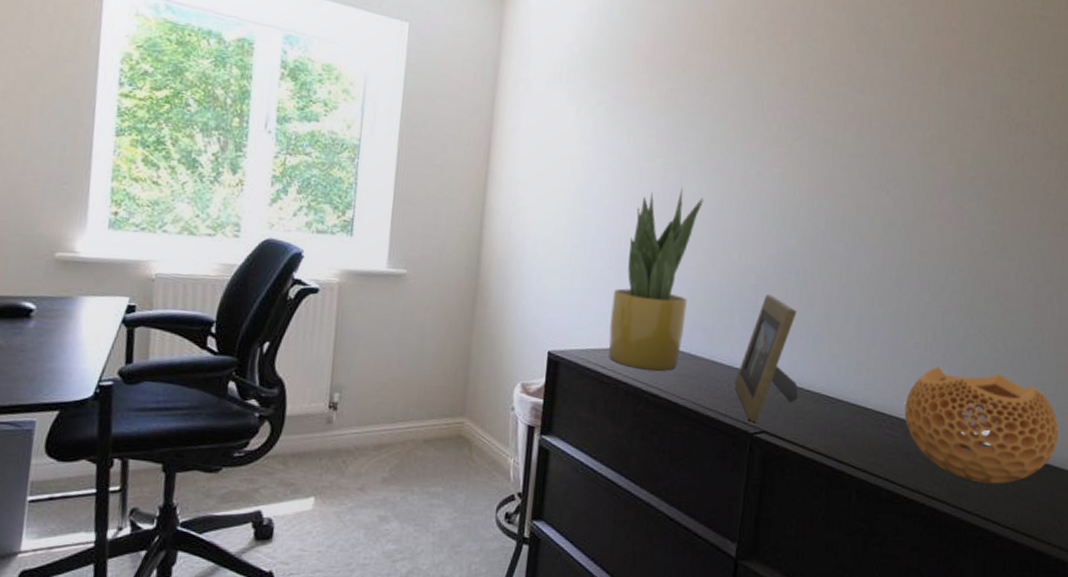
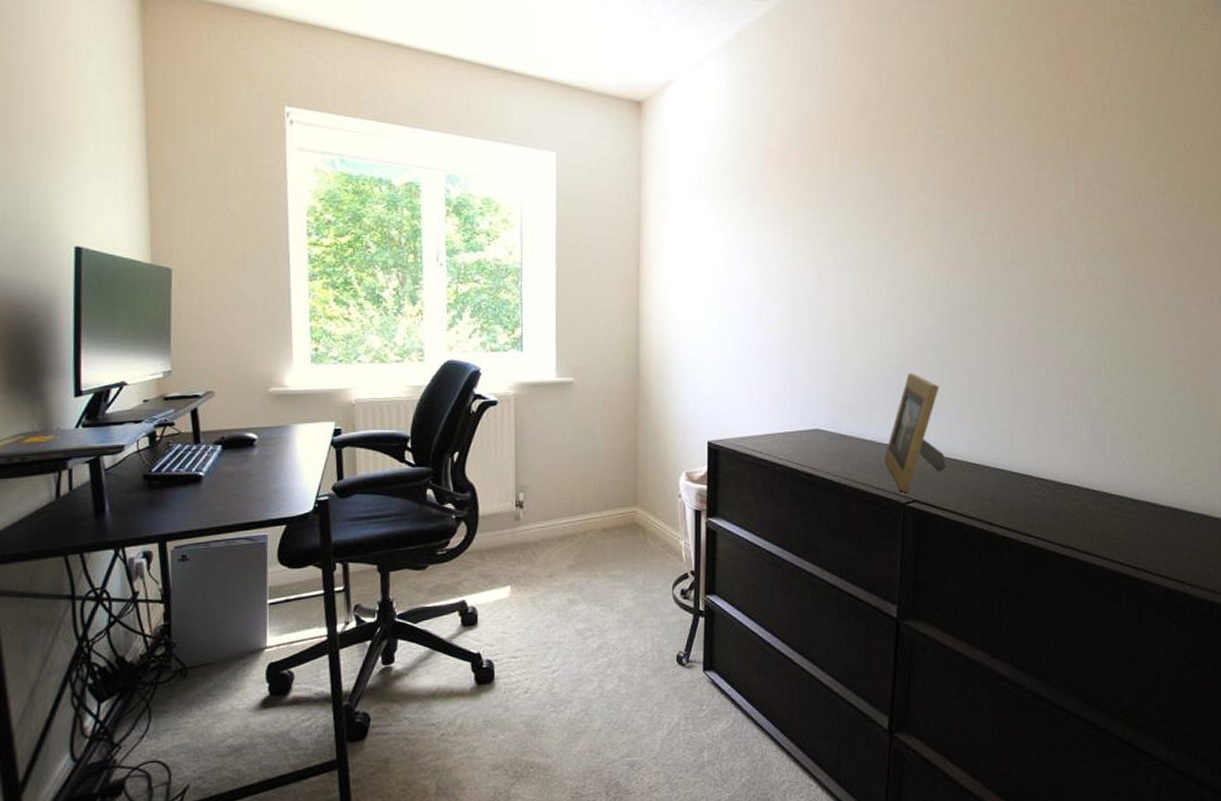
planter: present [608,188,704,371] -> none [763,280,843,451]
decorative bowl: present [904,367,1059,484] -> none [1051,428,1206,535]

